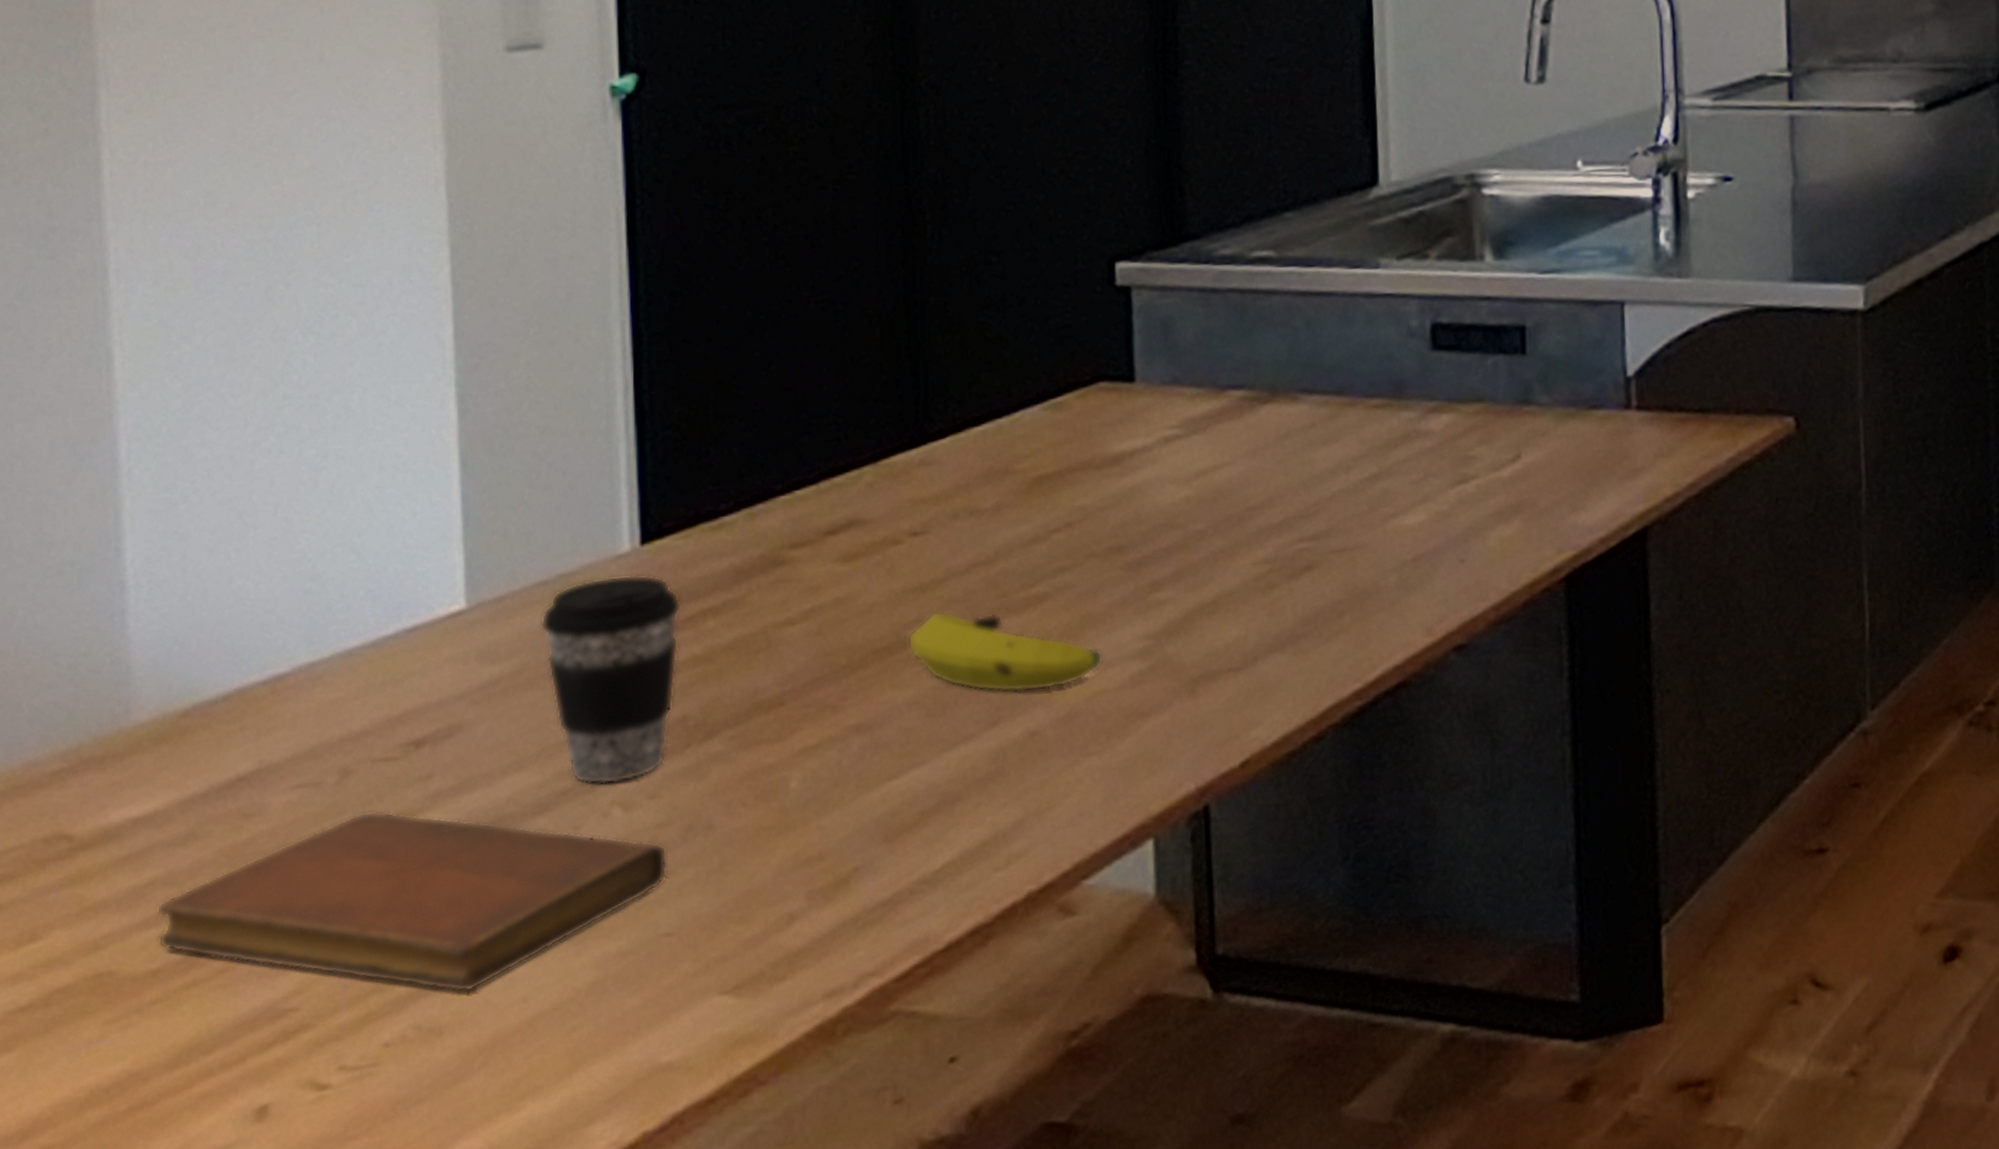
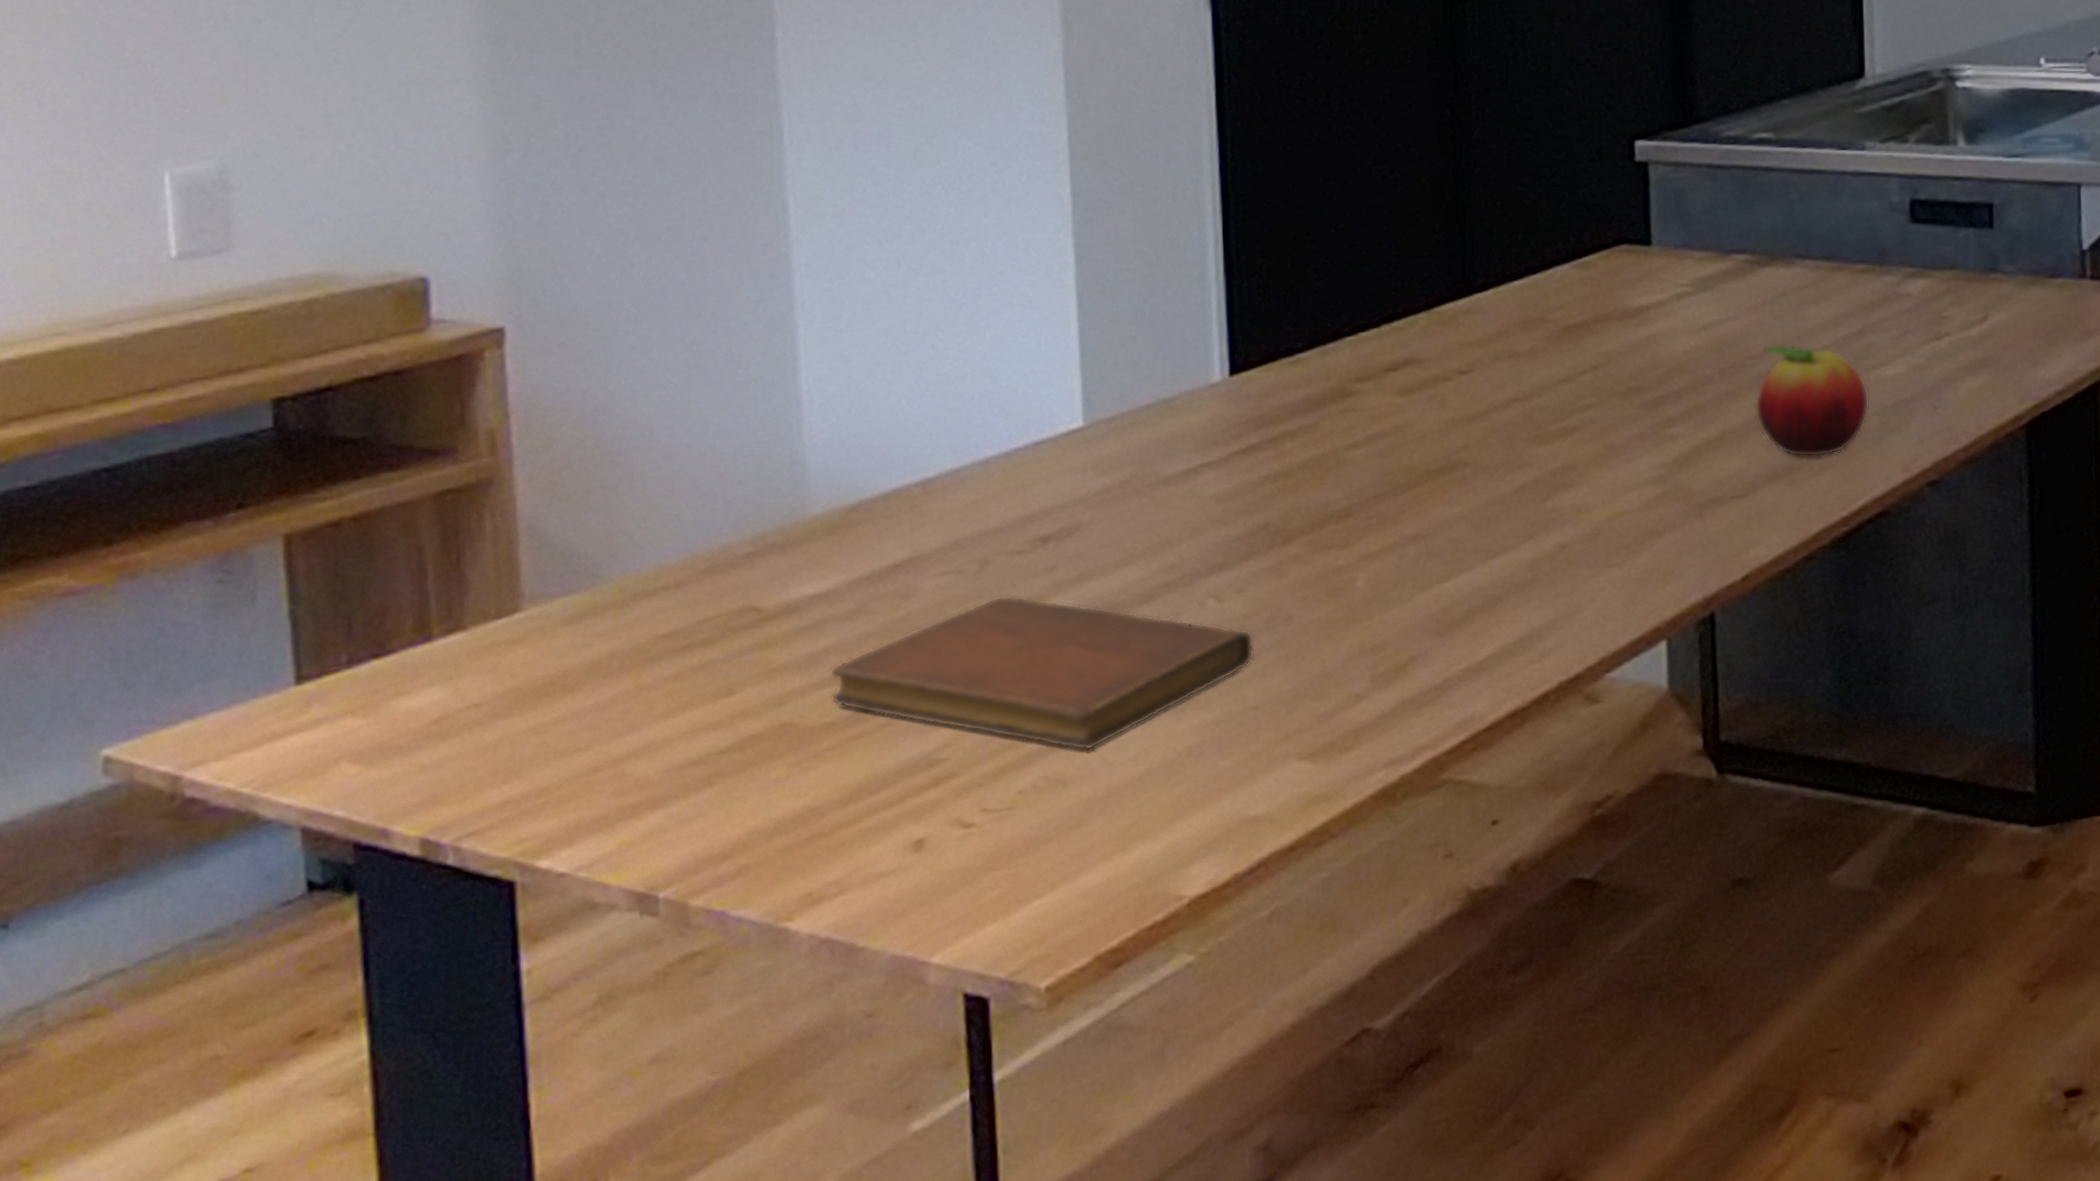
coffee cup: present [541,574,681,785] -> none [1146,401,1264,579]
banana: present [907,611,1102,693] -> none [1456,439,1623,511]
fruit: none [1255,491,1386,622] -> present [1755,343,1869,458]

